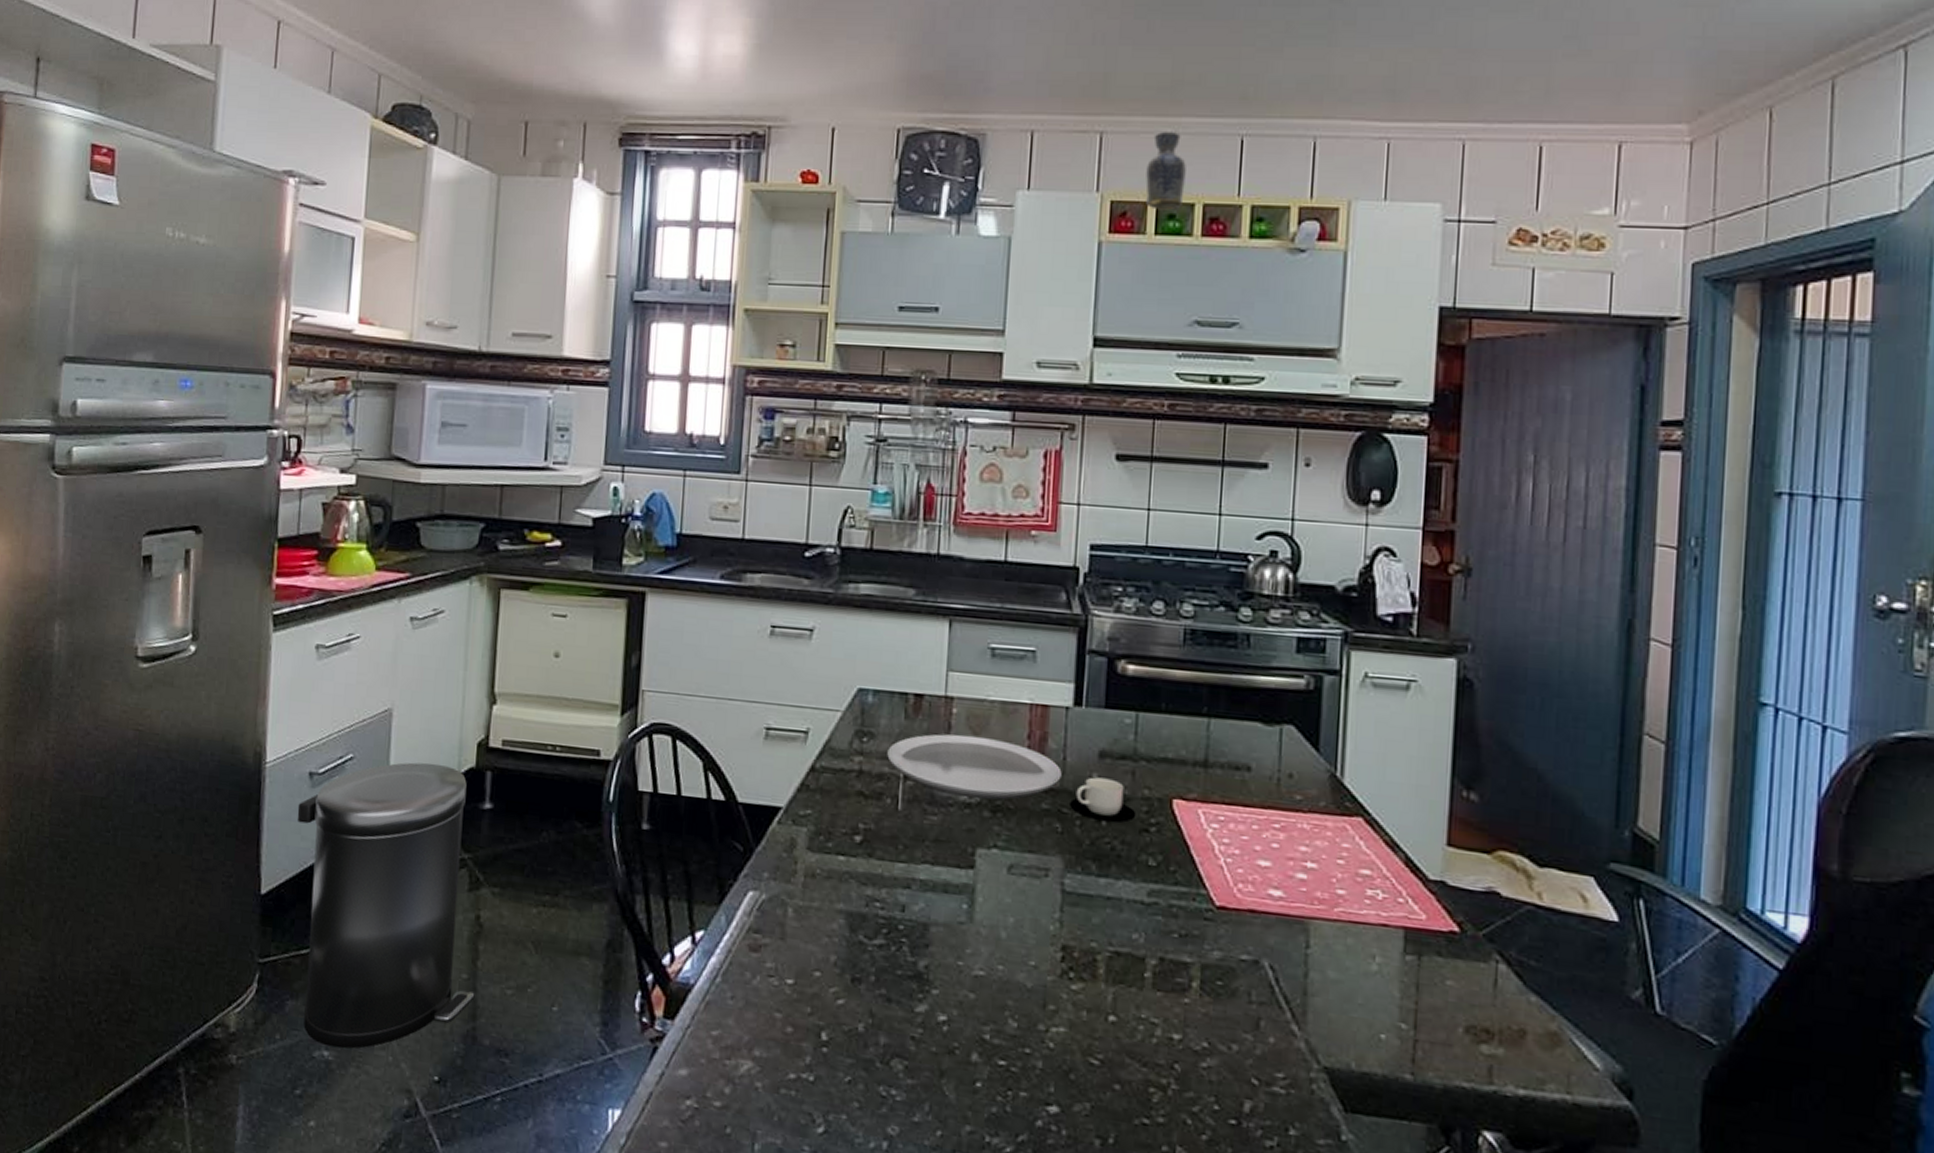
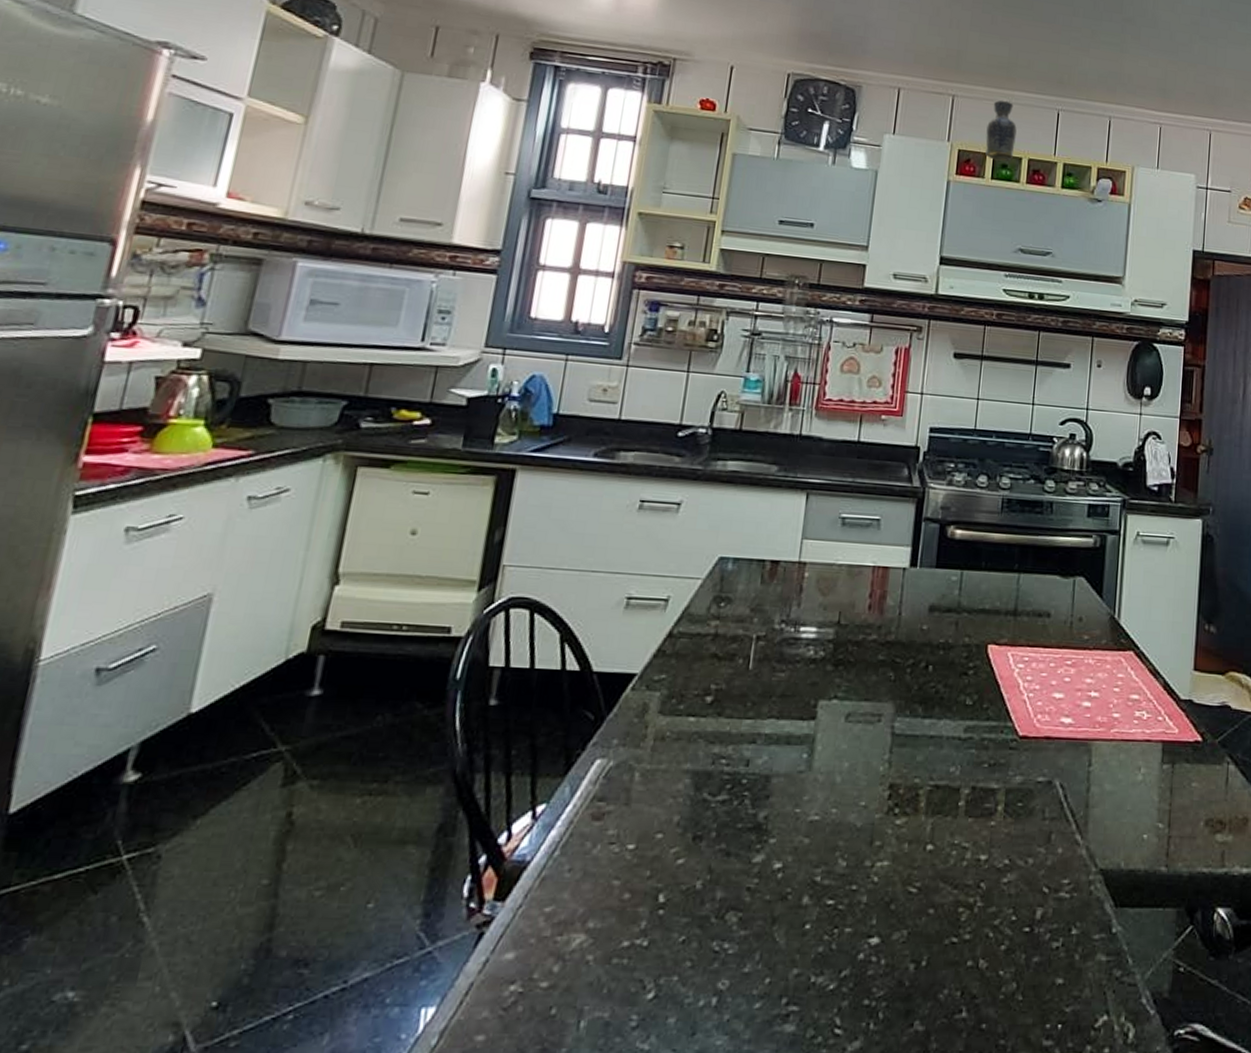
pedal bin: present [297,762,475,1049] -> none [44,650,294,984]
plate: present [887,734,1062,801] -> none [742,596,897,655]
cup: present [1070,777,1136,824] -> none [902,629,958,669]

